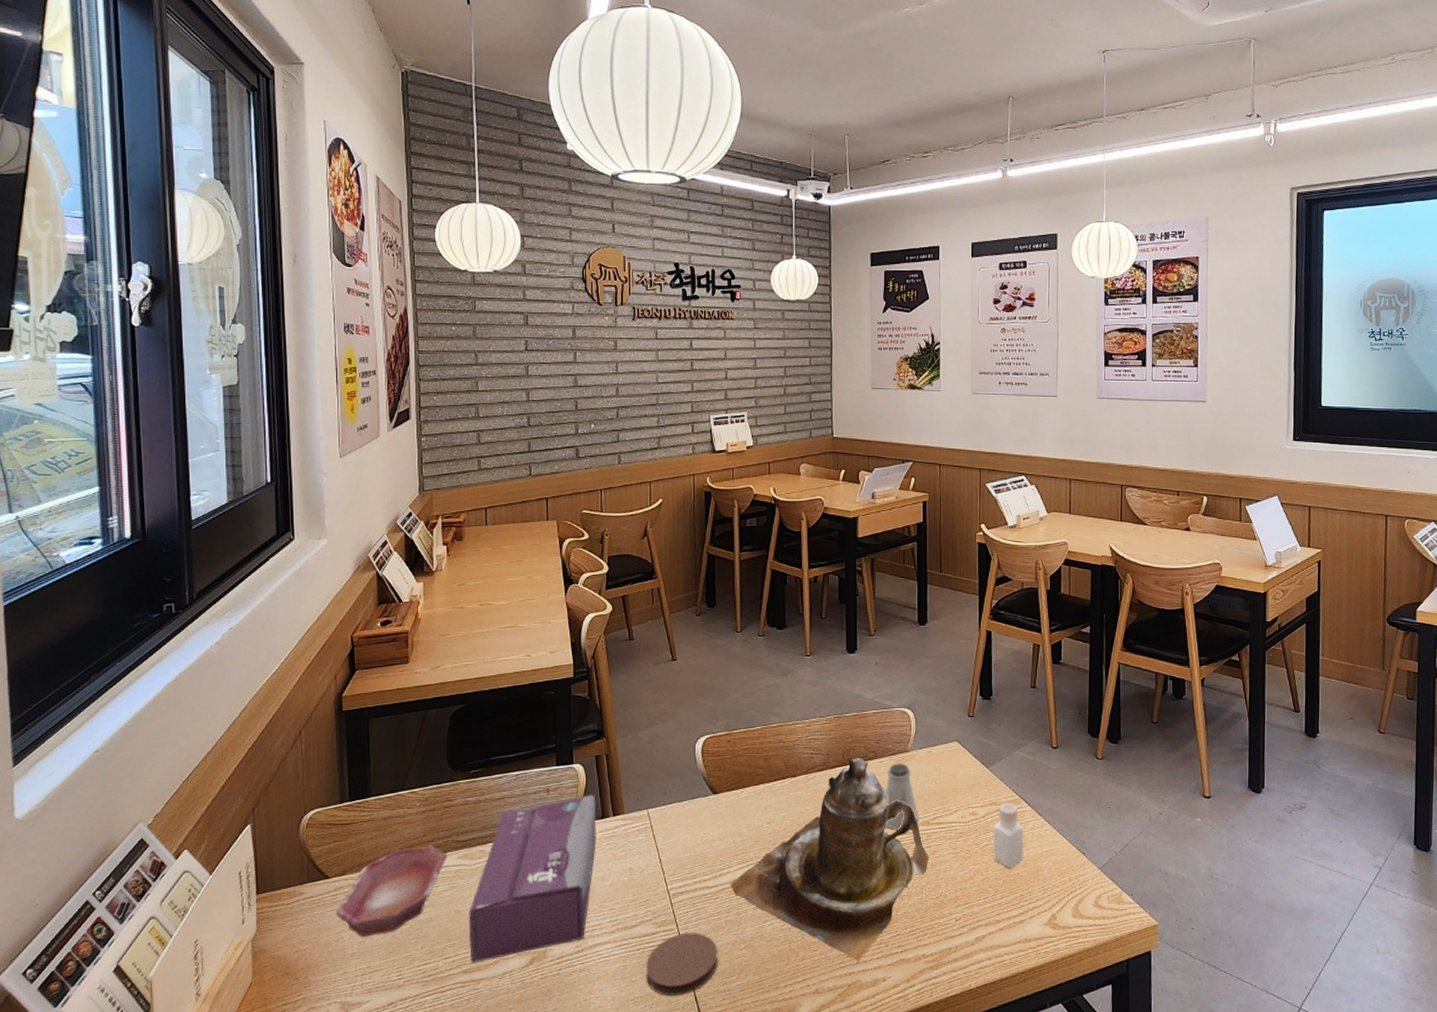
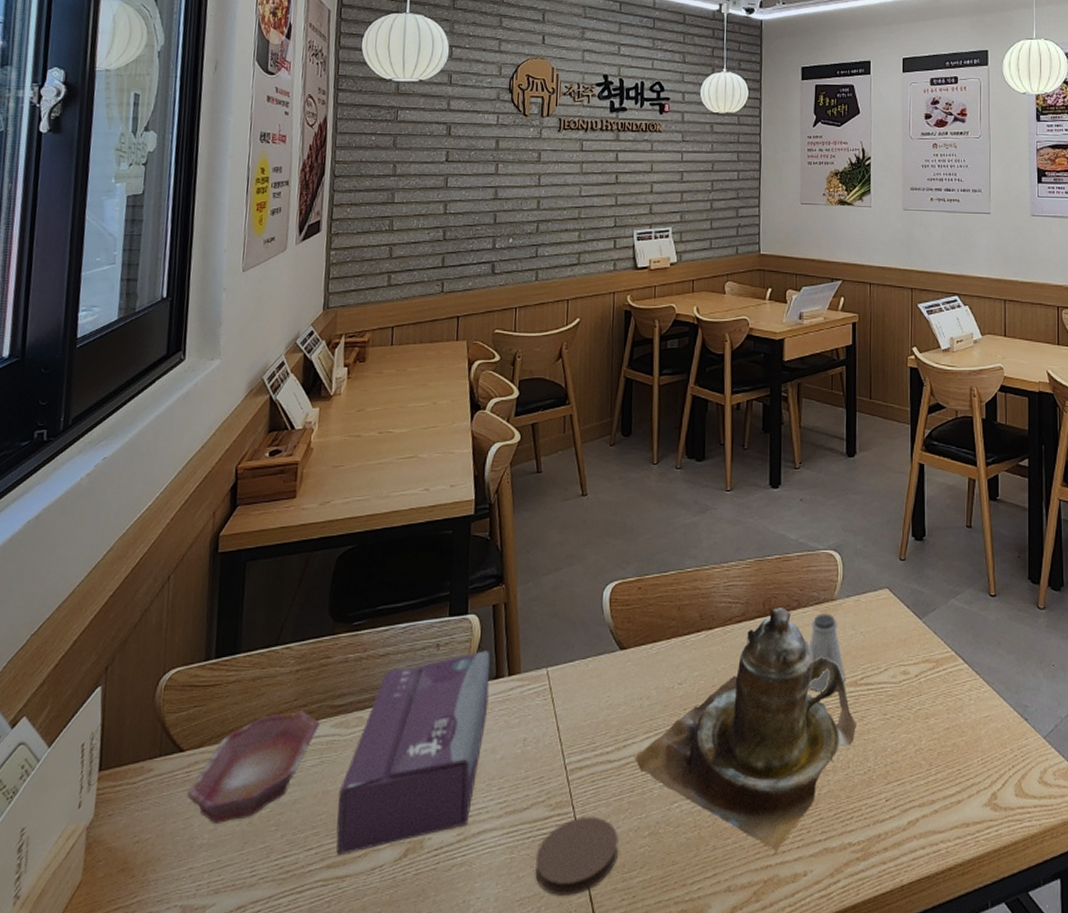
pepper shaker: present [993,802,1024,868] -> none [926,659,961,737]

